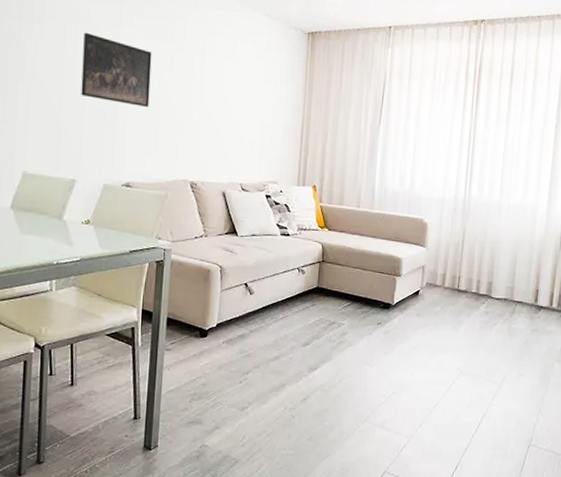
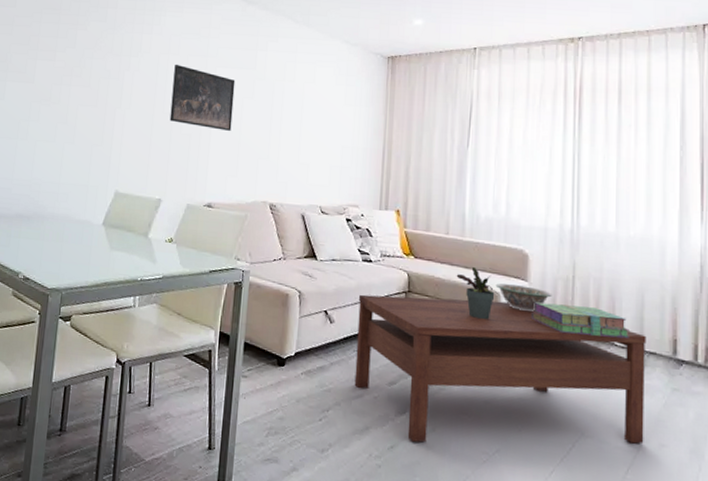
coffee table: none [272,266,516,393] -> present [354,294,647,444]
potted plant: none [365,236,398,283] -> present [456,266,495,320]
decorative bowl: none [398,250,445,273] -> present [495,283,552,311]
stack of books: none [427,265,504,292] -> present [532,302,629,339]

